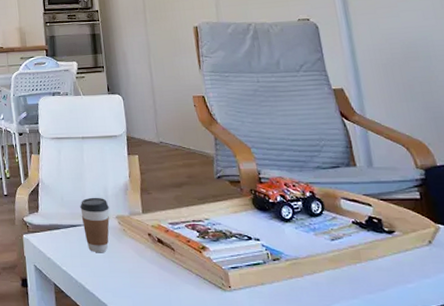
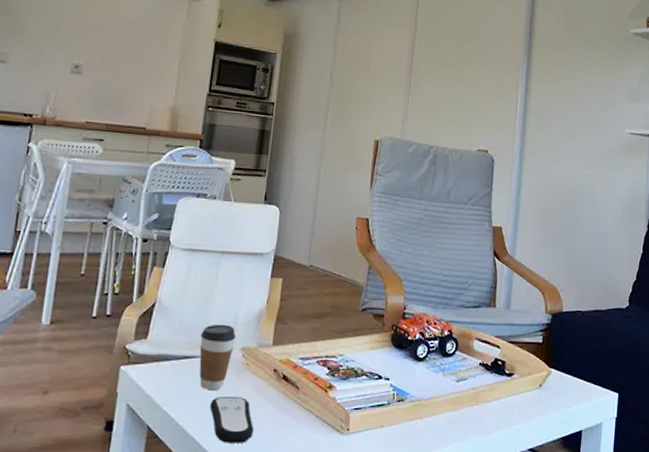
remote control: none [100,258,143,298] -> present [210,397,254,443]

